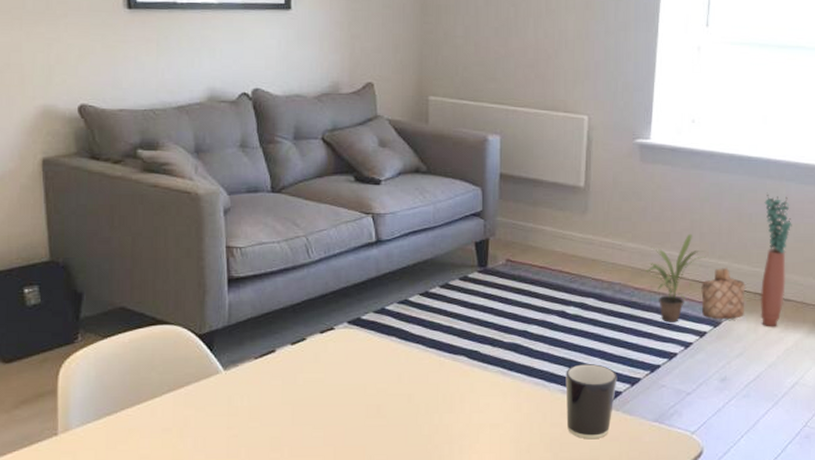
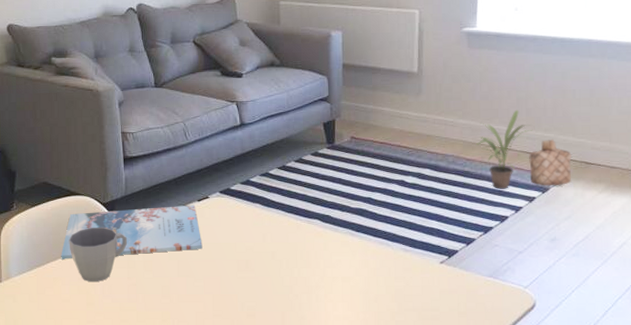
magazine: none [140,337,324,406] -> present [61,205,203,260]
cup: none [151,364,229,433] -> present [69,227,128,281]
mug: present [565,364,618,440] -> none [407,226,454,292]
vase: present [760,192,792,326] -> none [586,70,615,191]

